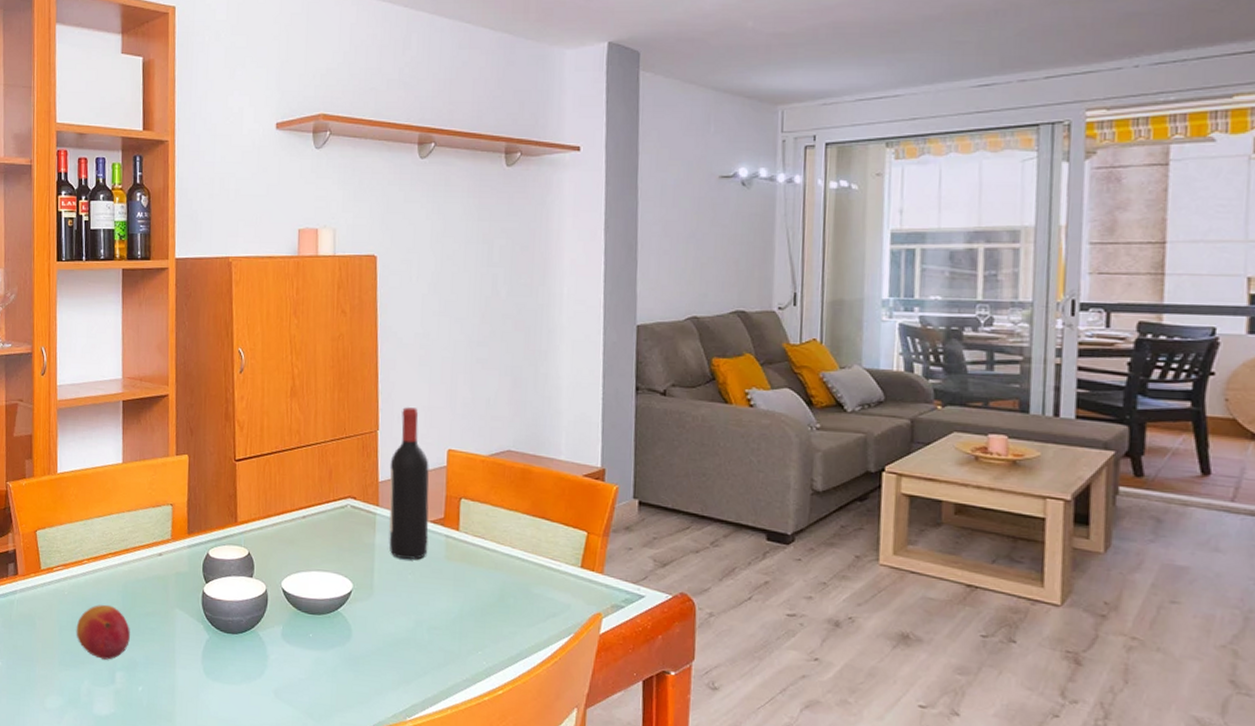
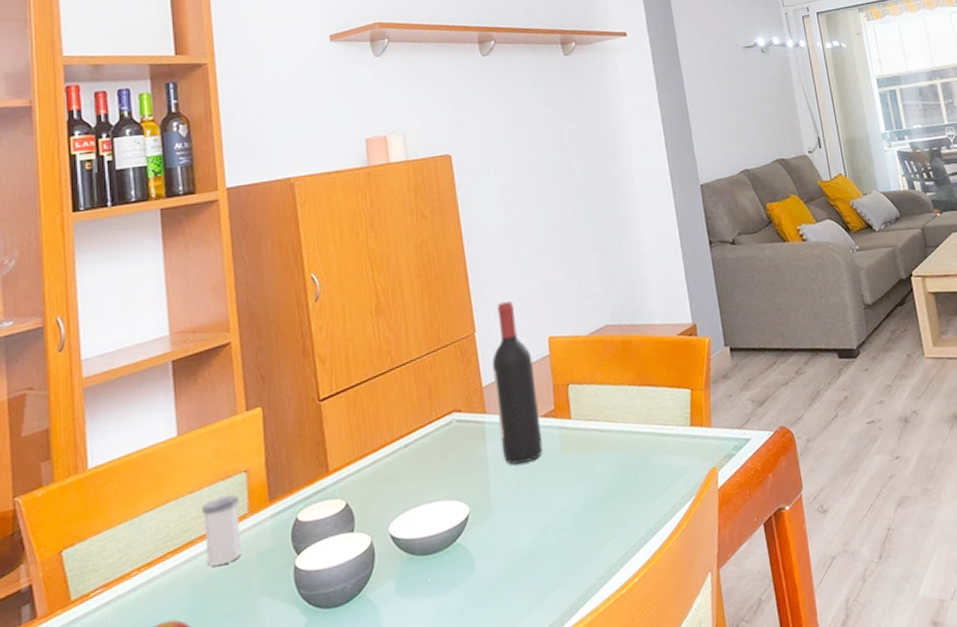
salt shaker: none [136,520,164,574] -> present [202,495,242,566]

